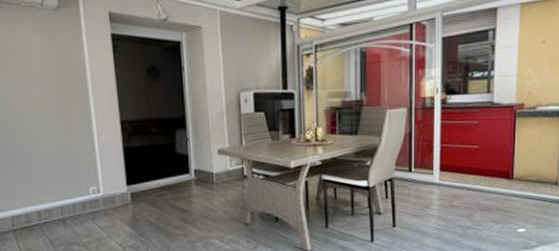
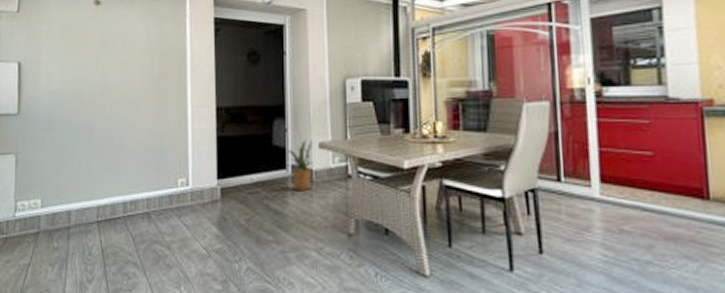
house plant: none [190,147,213,192] -> present [287,139,313,192]

